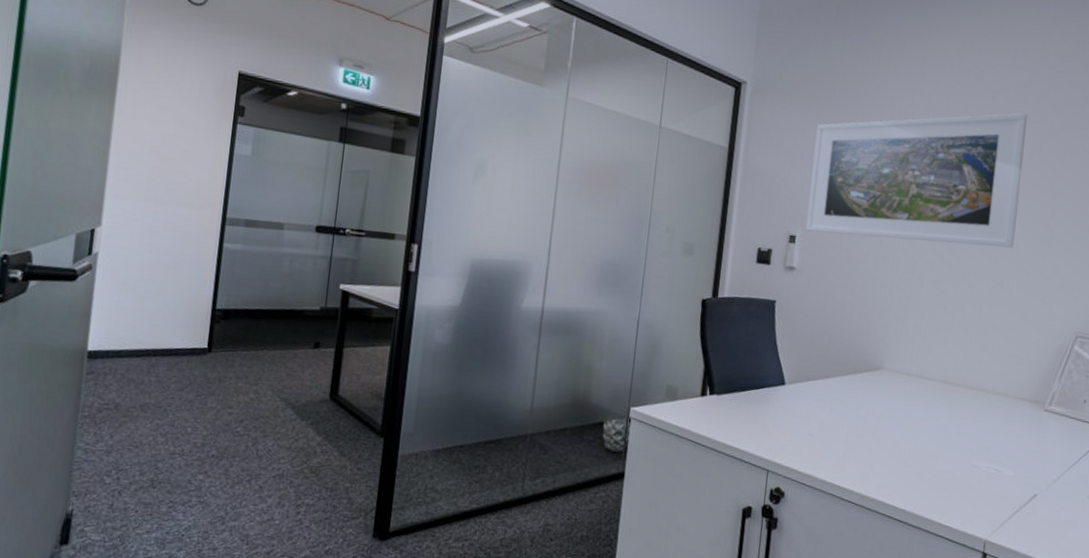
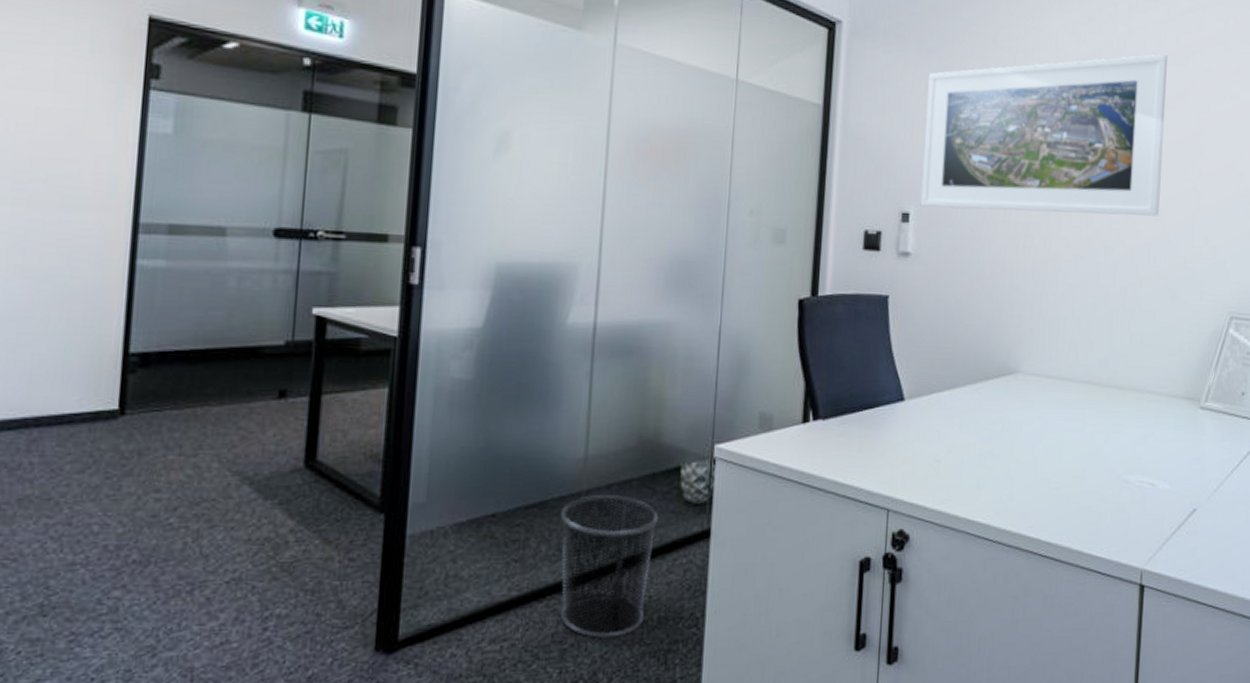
waste bin: none [507,438,585,548] -> present [560,495,659,639]

